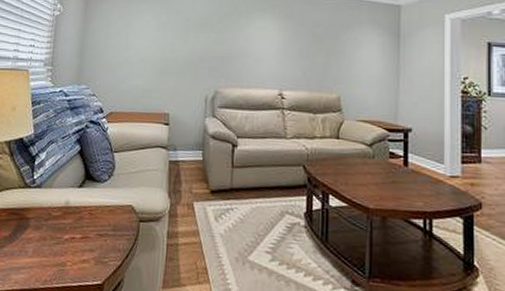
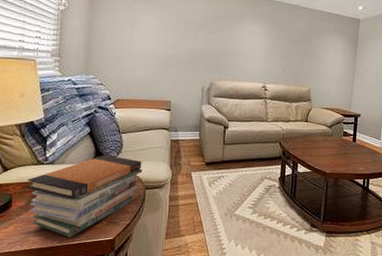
book stack: none [12,178,137,279] -> present [27,155,143,238]

